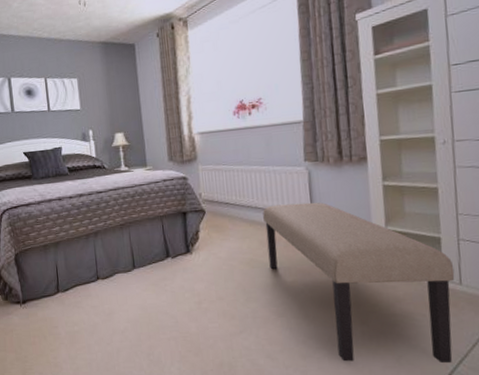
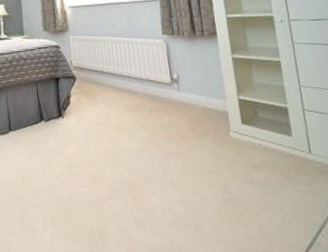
bench: present [263,202,455,364] -> none [127,72,311,234]

